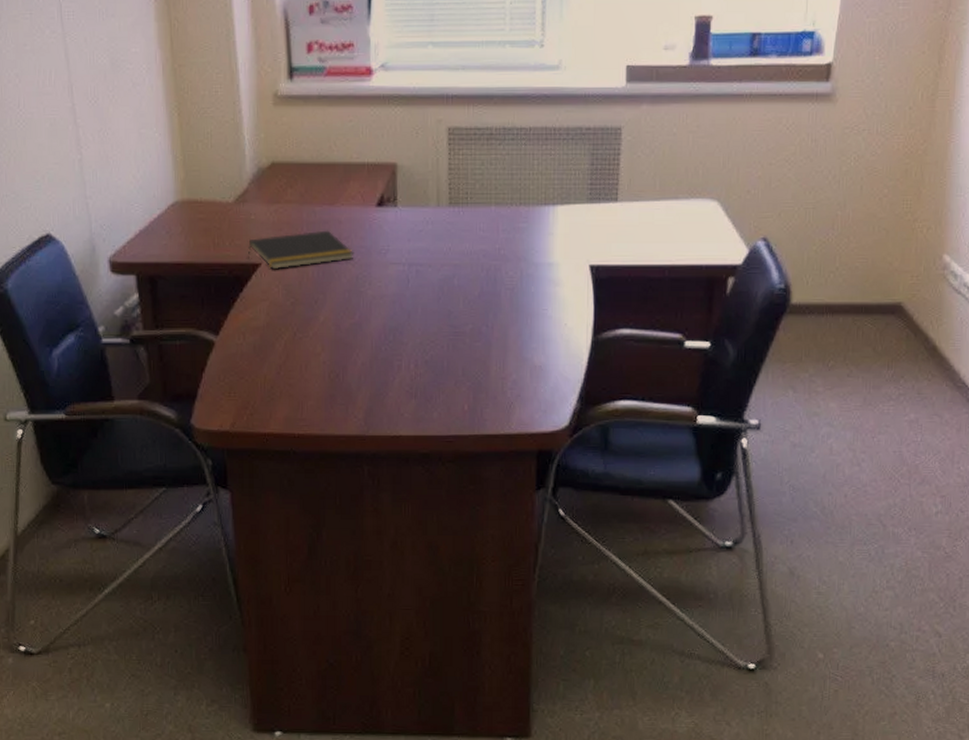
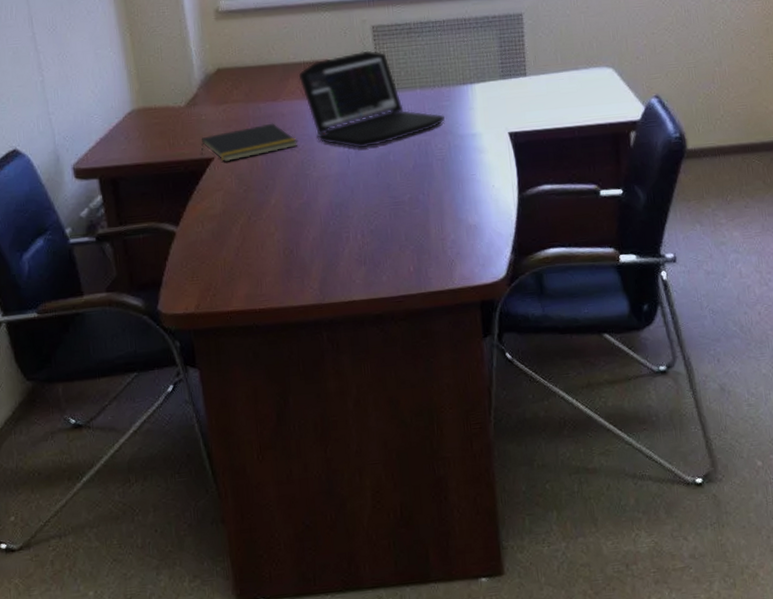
laptop: none [361,156,519,268] -> present [298,50,445,149]

